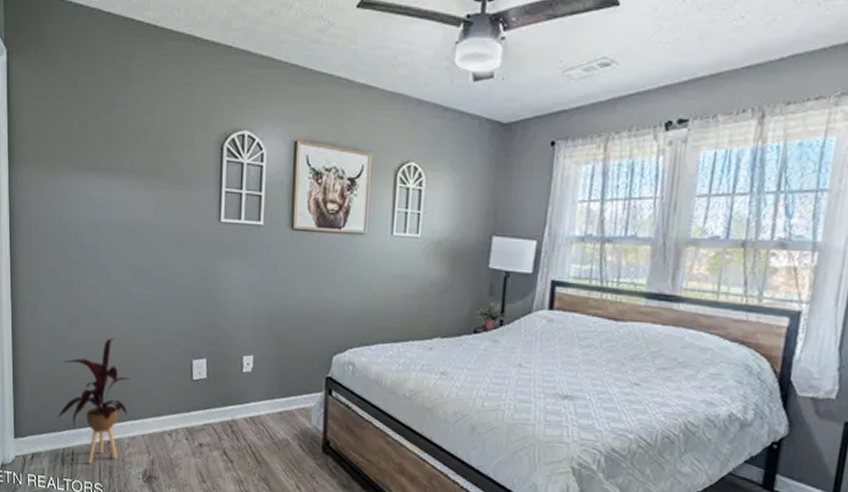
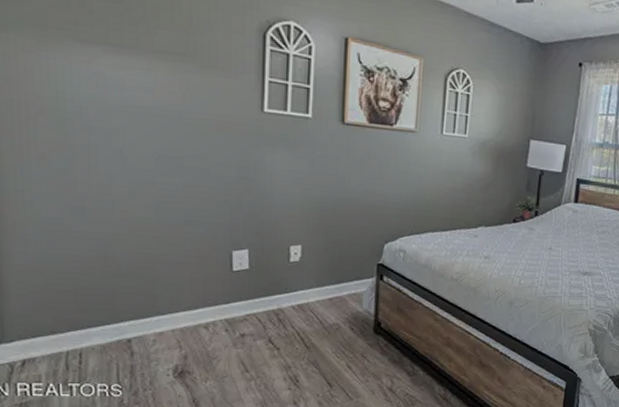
house plant: present [57,338,131,464] -> none [57,229,156,365]

